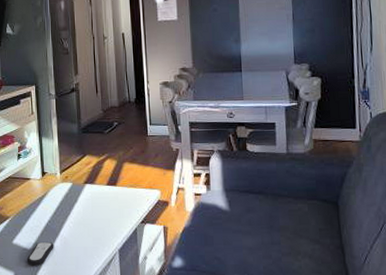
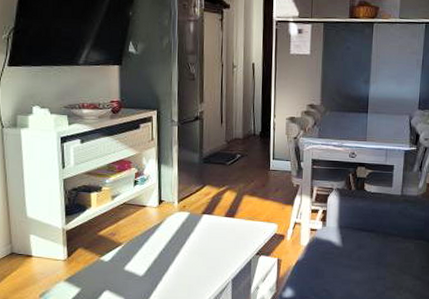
remote control: present [26,241,54,266] -> none [138,269,167,292]

